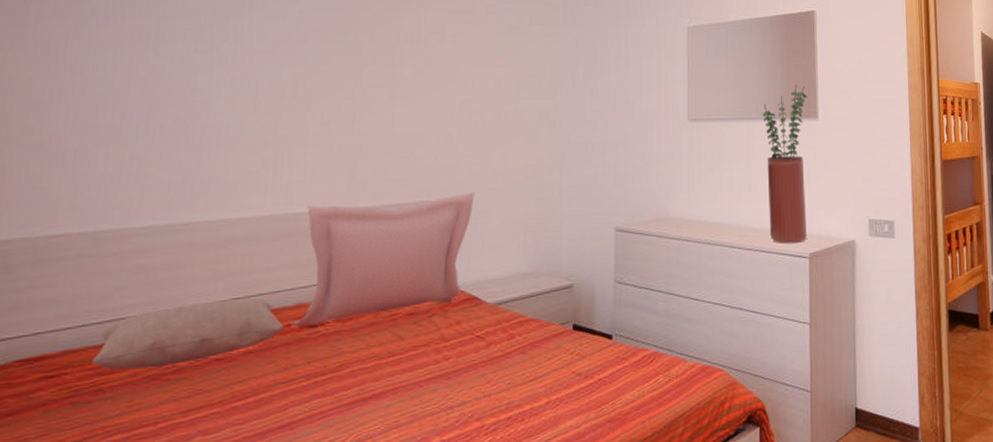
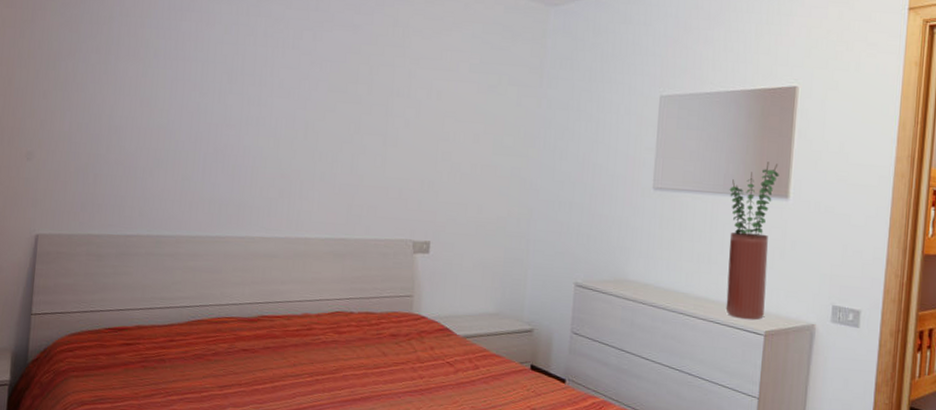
cushion: present [92,298,284,371] -> none [156,302,294,349]
cushion: present [289,192,475,328] -> none [298,232,451,335]

